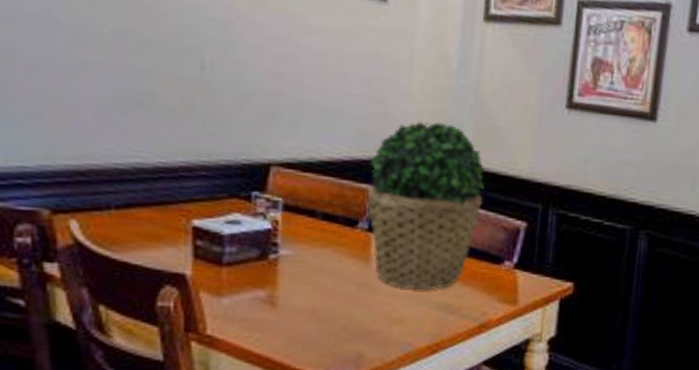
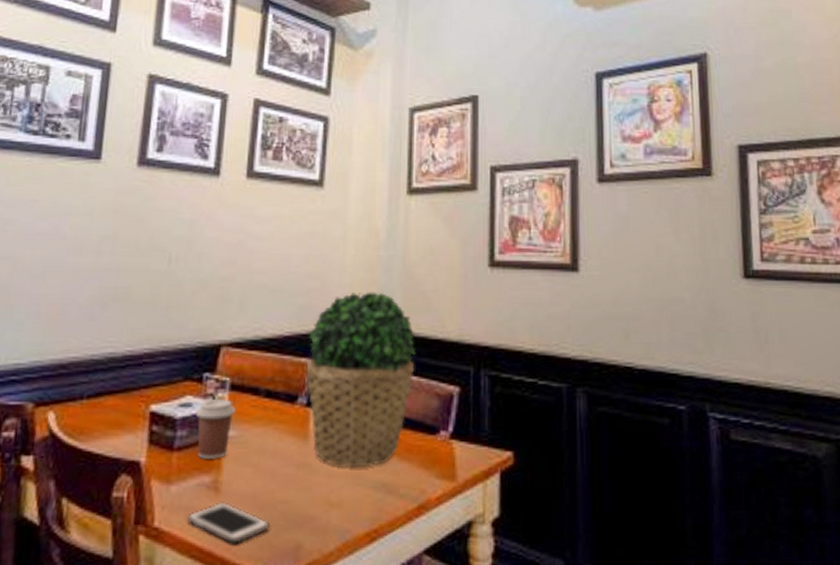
cell phone: none [241,314,330,352] -> present [186,502,269,544]
coffee cup: none [245,218,290,276] -> present [195,400,236,459]

